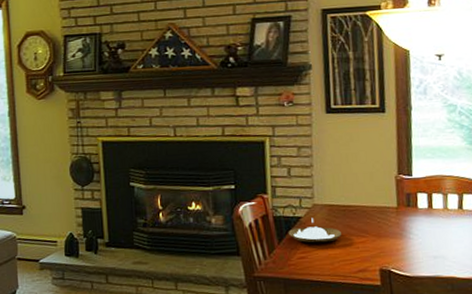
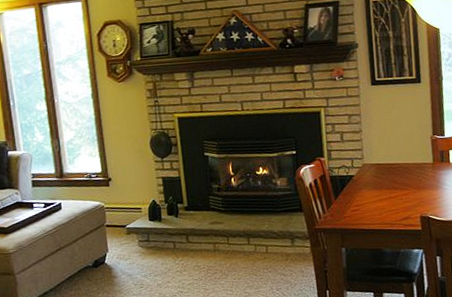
placemat: present [288,218,342,243] -> none [343,175,388,197]

